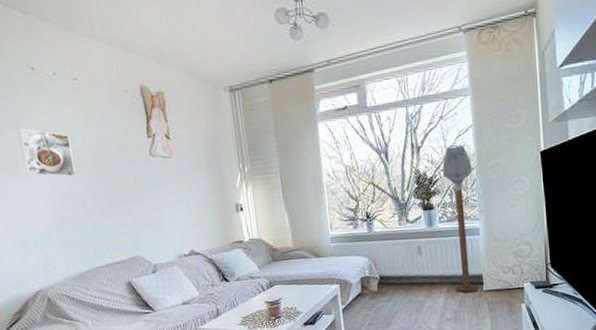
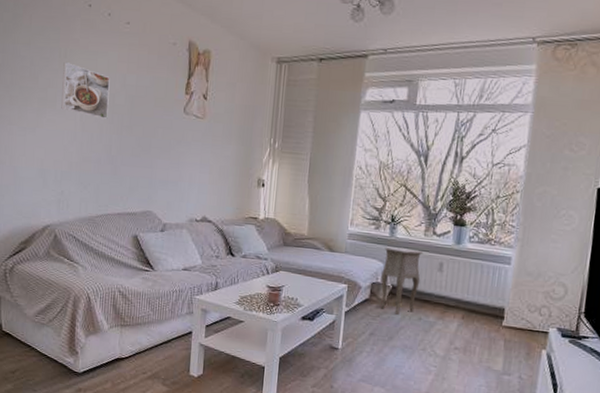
side table: none [366,239,404,302] -> present [380,247,424,316]
shovel: present [442,146,479,293] -> none [472,164,518,326]

